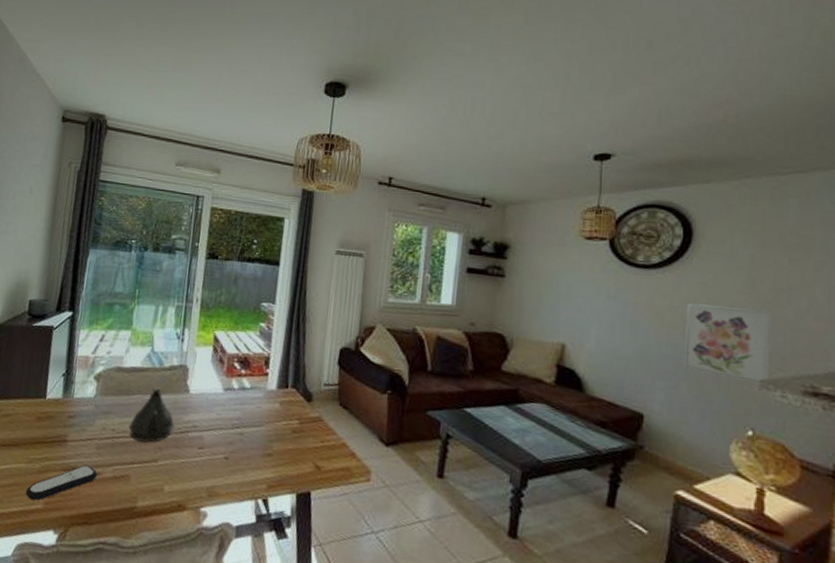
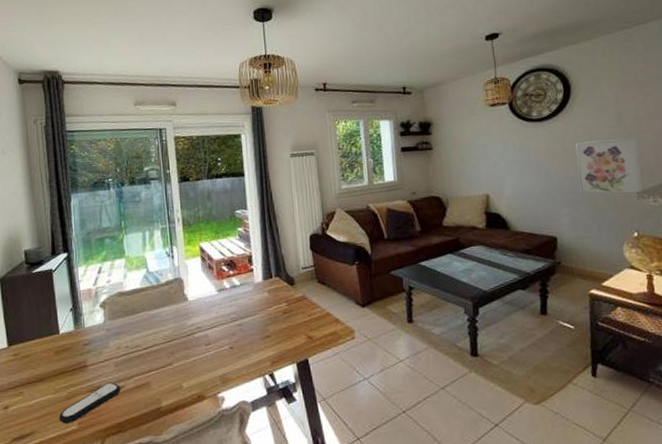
teapot: present [128,387,175,443] -> none [140,302,181,352]

